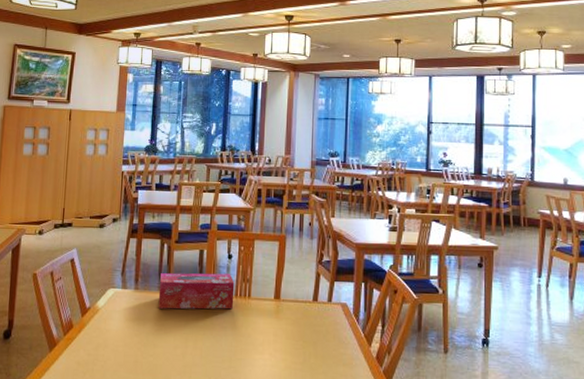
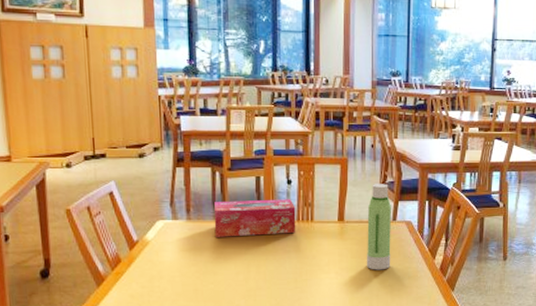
water bottle: none [300,262,327,355] -> present [366,184,391,270]

